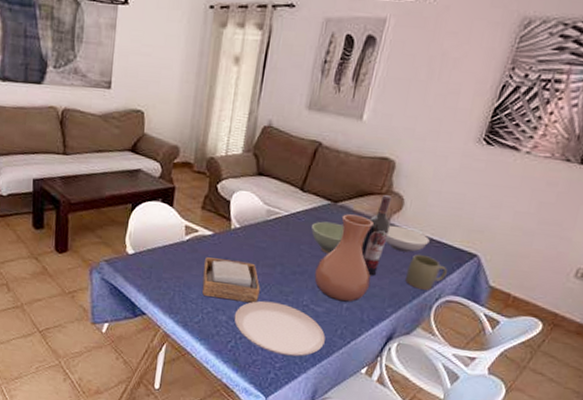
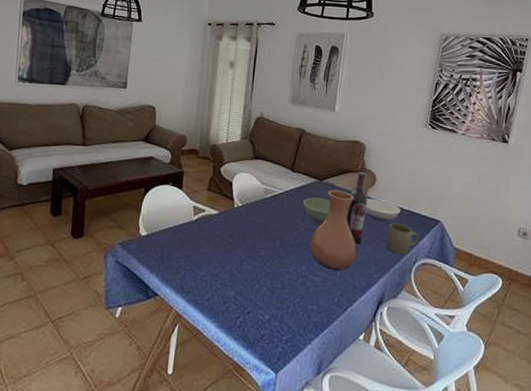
napkin holder: present [202,257,260,303] -> none [210,235,263,277]
plate: present [234,300,326,357] -> none [241,274,325,328]

